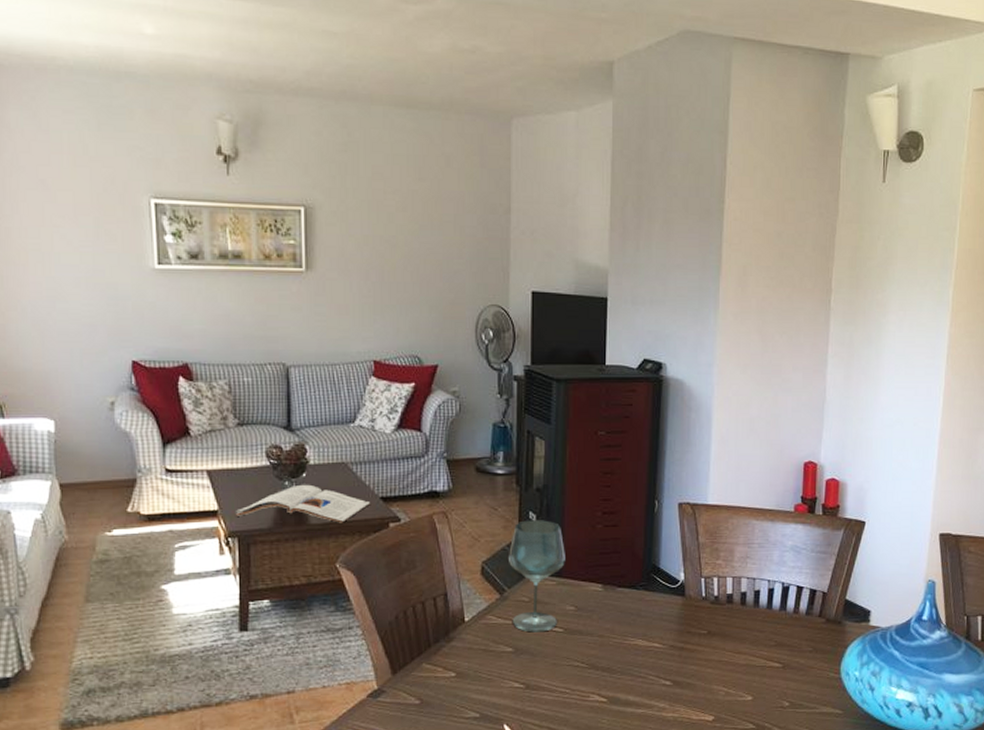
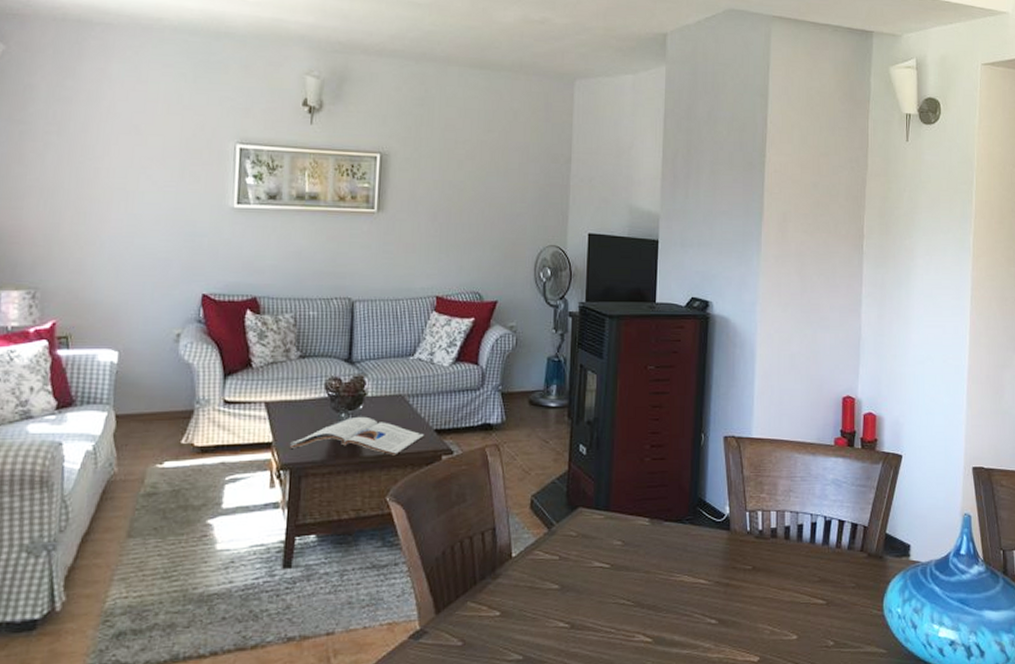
wine glass: present [507,520,565,633] -> none [557,453,614,569]

